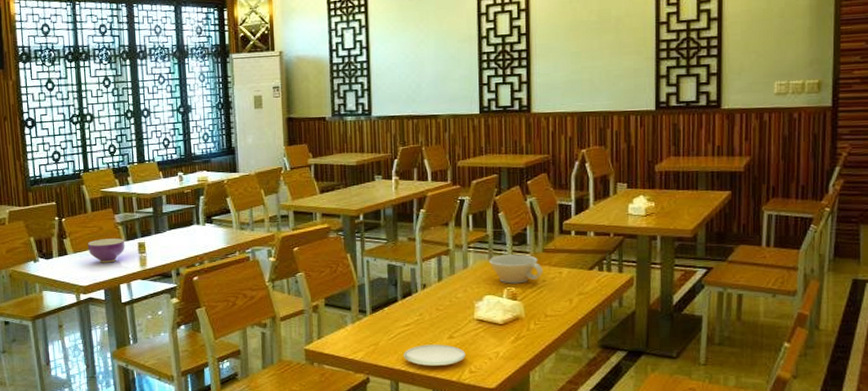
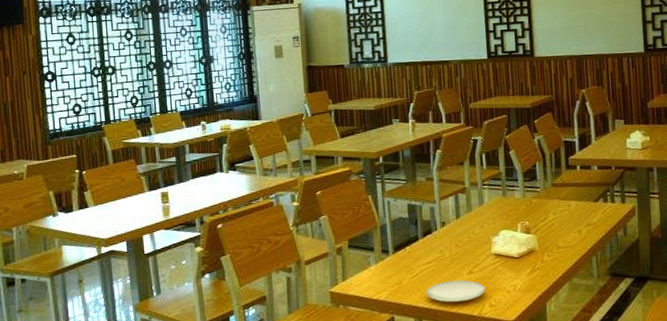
bowl: present [87,238,125,263] -> none [108,189,148,215]
cup: present [489,254,543,284] -> none [503,189,554,218]

